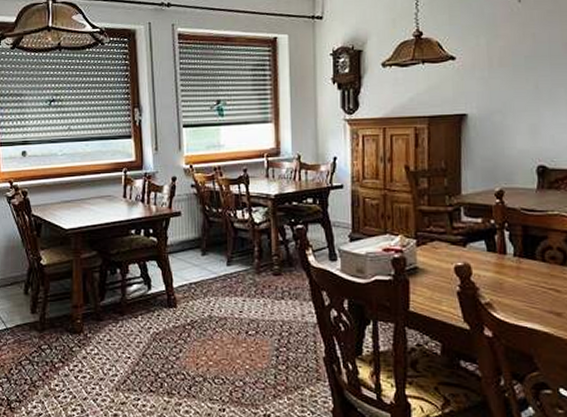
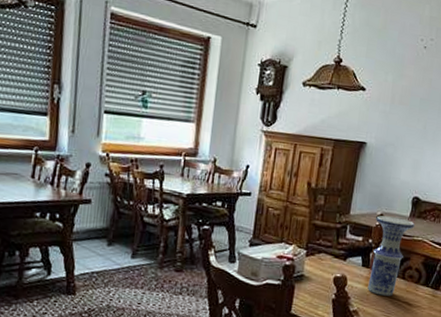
vase: none [494,192,546,283] -> present [368,215,415,296]

